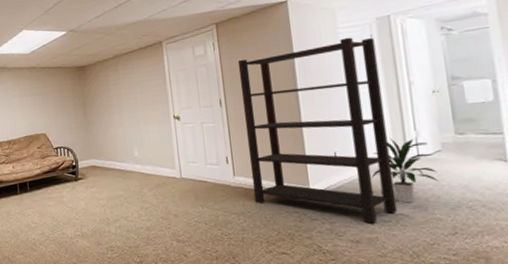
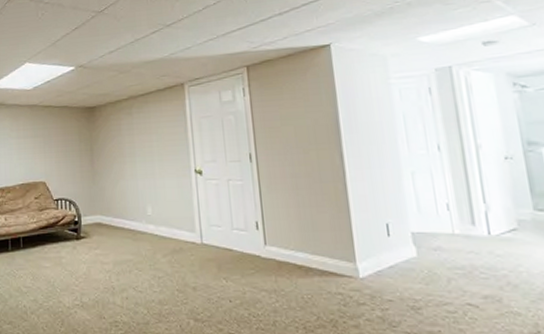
bookshelf: present [237,37,398,224] -> none [271,89,465,314]
indoor plant: present [370,138,439,203] -> none [430,211,515,291]

